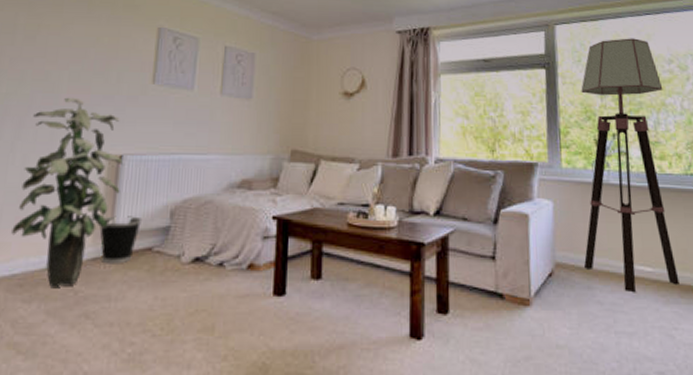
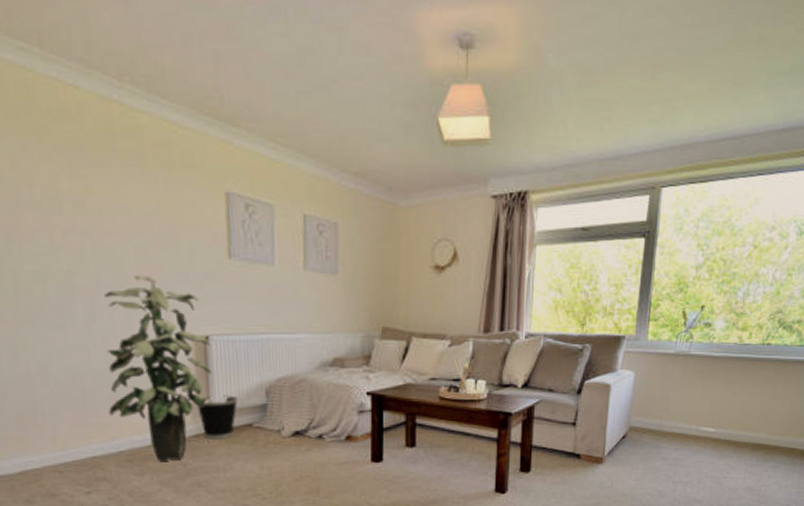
floor lamp: present [581,38,680,292] -> none [654,202,760,449]

